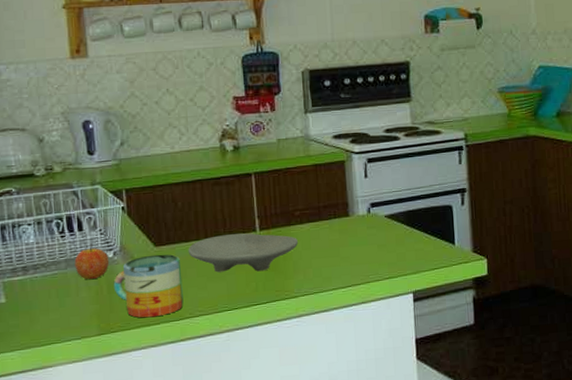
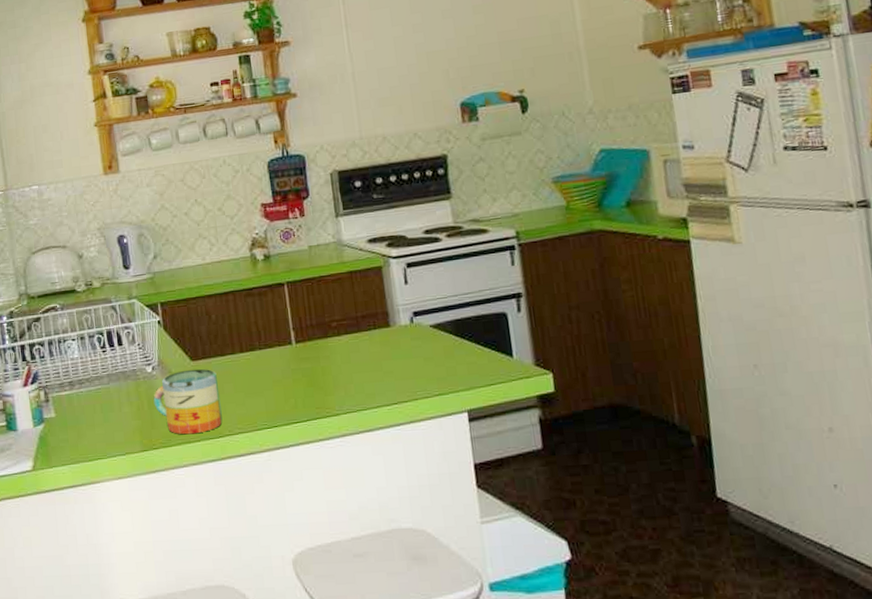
apple: present [74,243,110,280] -> none [116,358,149,395]
bowl: present [188,233,298,273] -> none [224,346,337,388]

